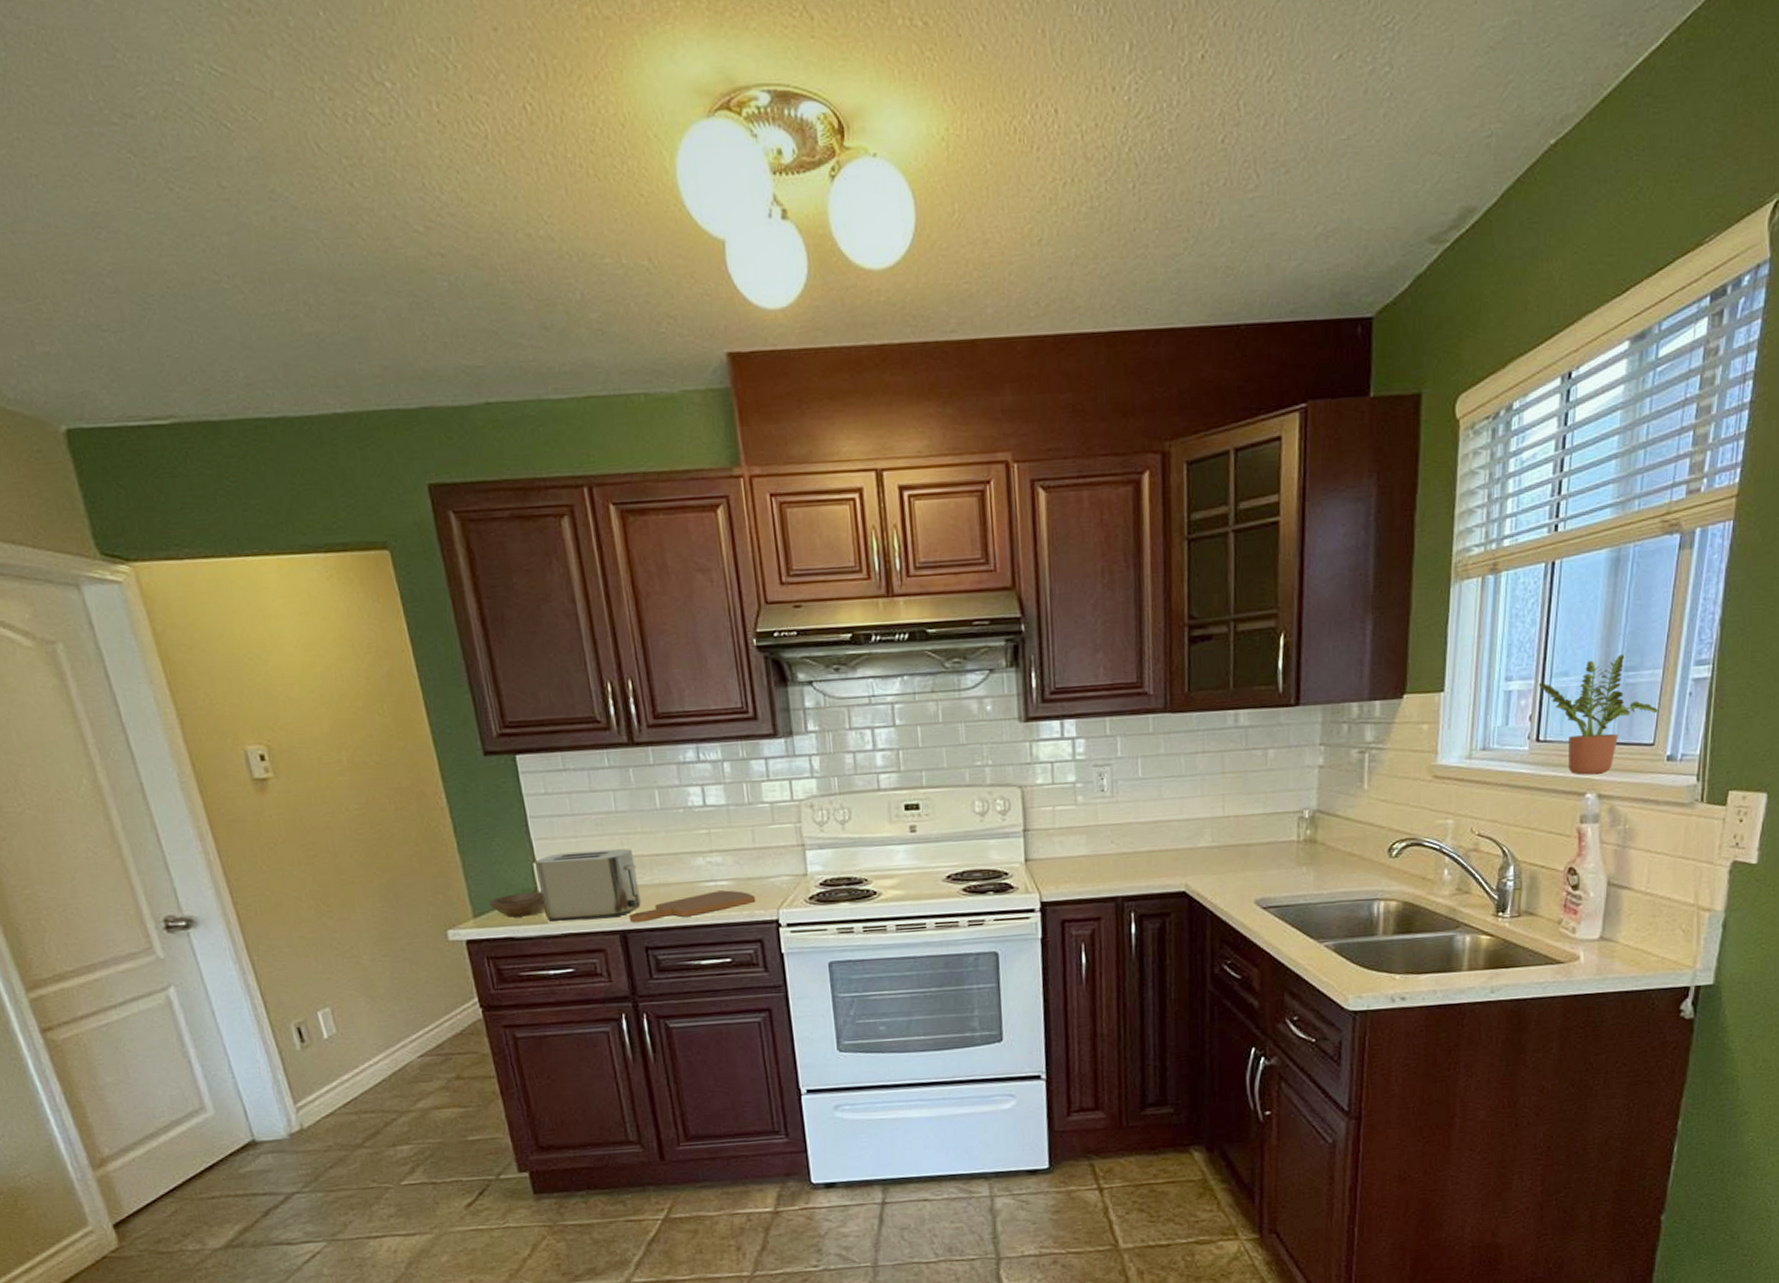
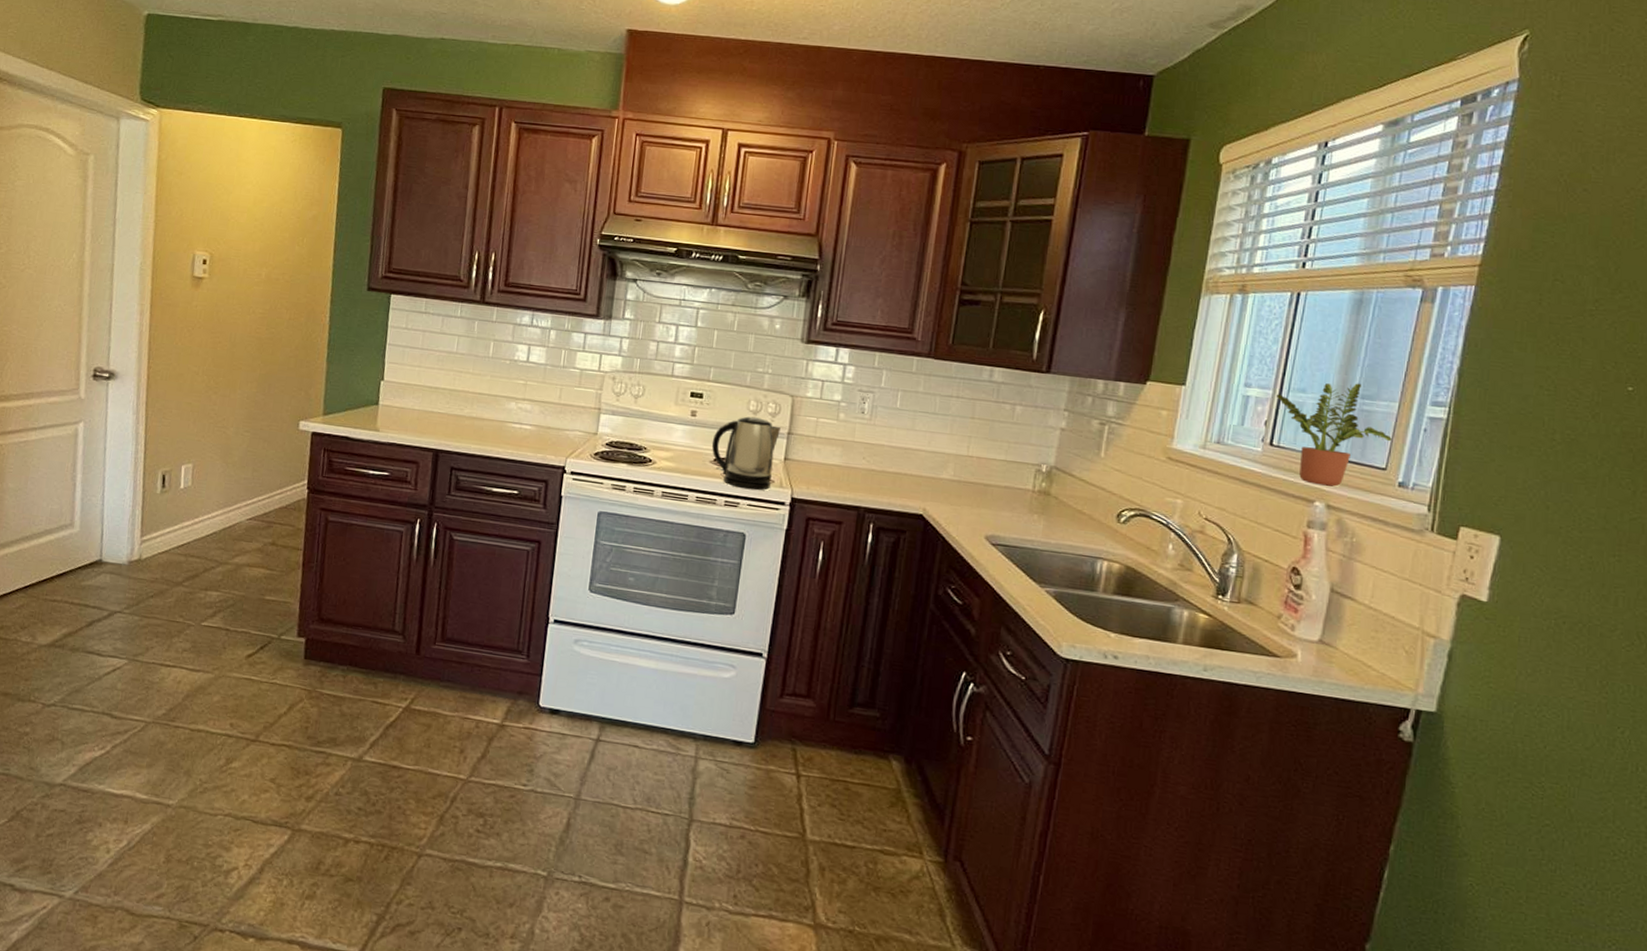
bowl: present [488,892,545,918] -> none [338,402,382,423]
toaster: present [534,849,641,922] -> none [378,377,461,438]
cutting board: present [628,890,756,923] -> none [444,432,551,450]
kettle: none [940,819,1015,904] -> present [711,416,781,491]

